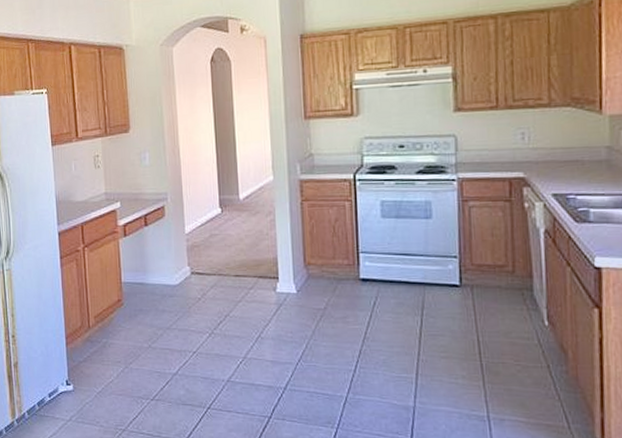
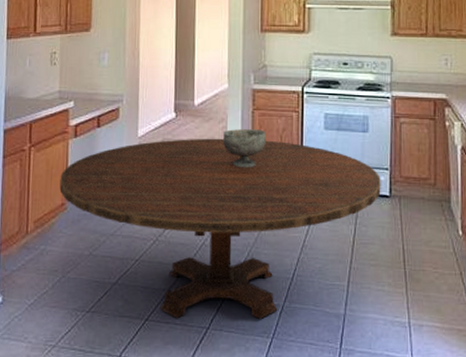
dining table: none [114,231,450,411] -> present [59,138,381,320]
decorative bowl: none [271,220,318,261] -> present [222,128,267,168]

